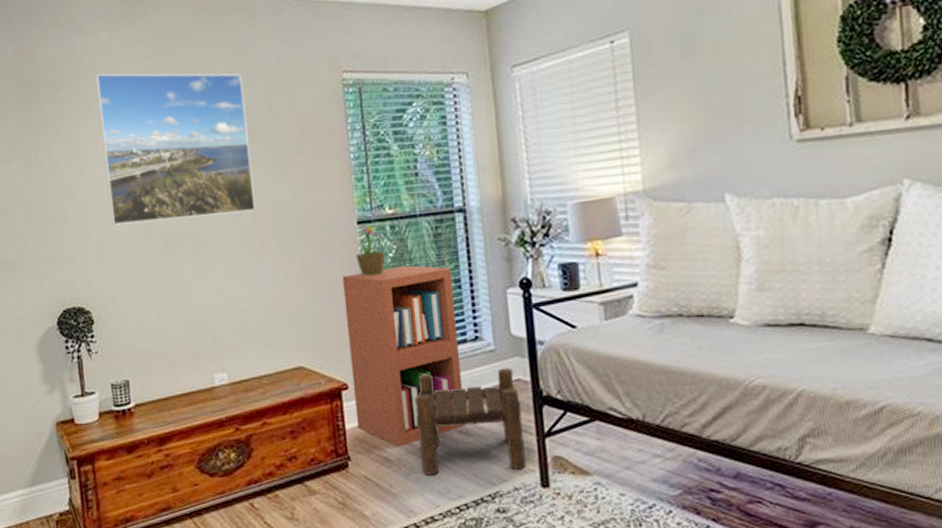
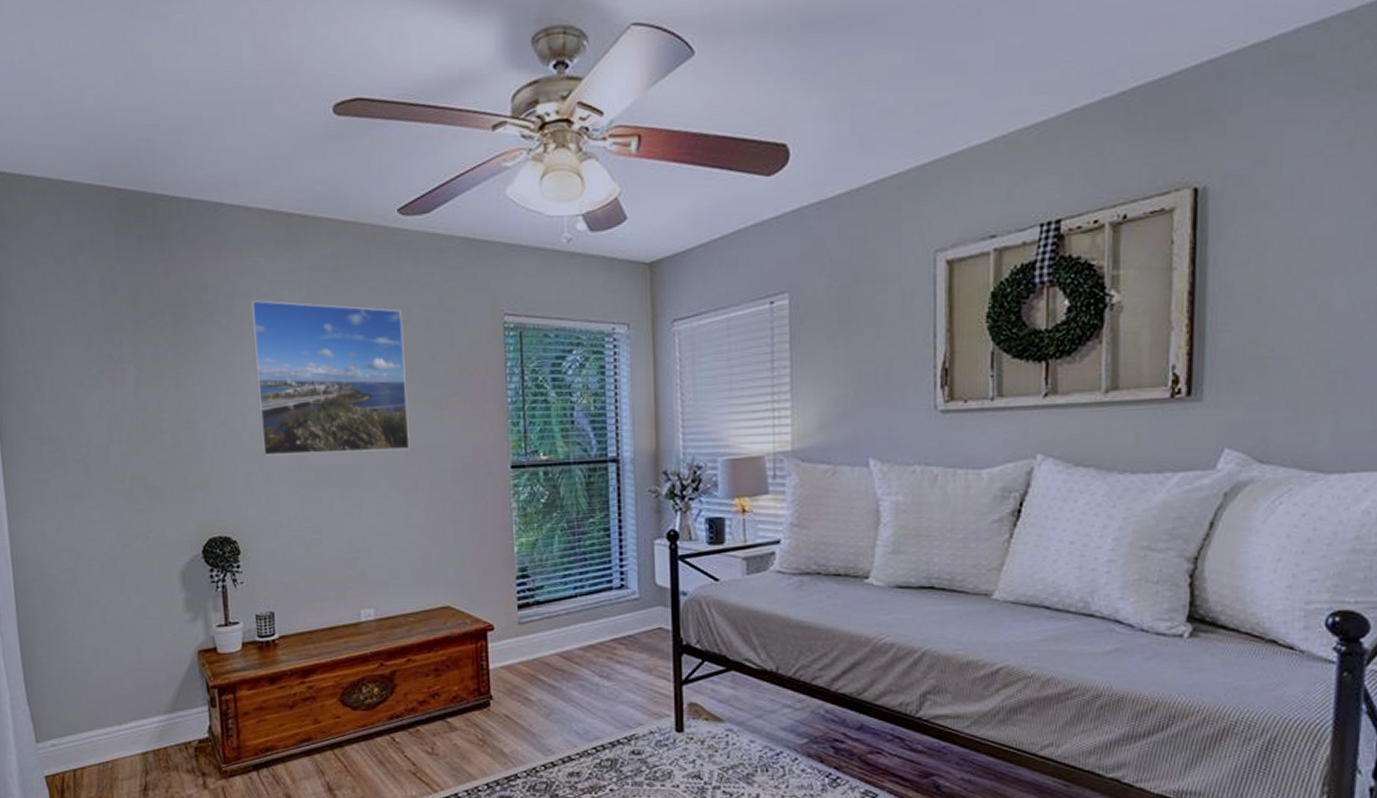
bookshelf: present [342,265,466,446] -> none [493,512,607,687]
potted plant: present [356,224,386,276] -> none [508,469,538,520]
stool: present [414,368,526,475] -> none [558,616,662,717]

